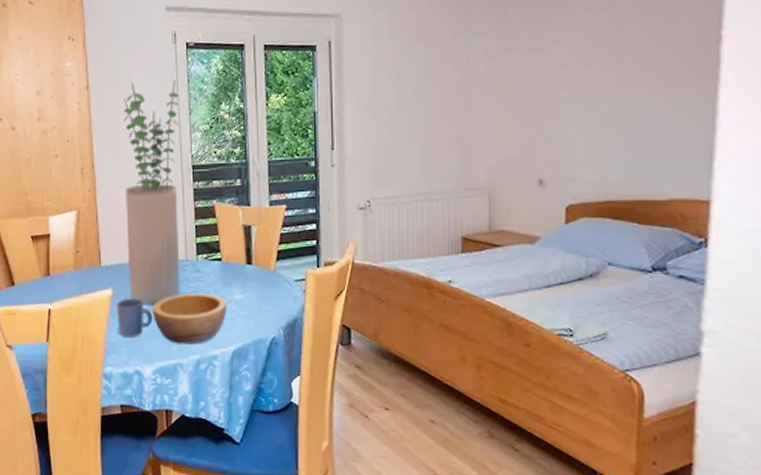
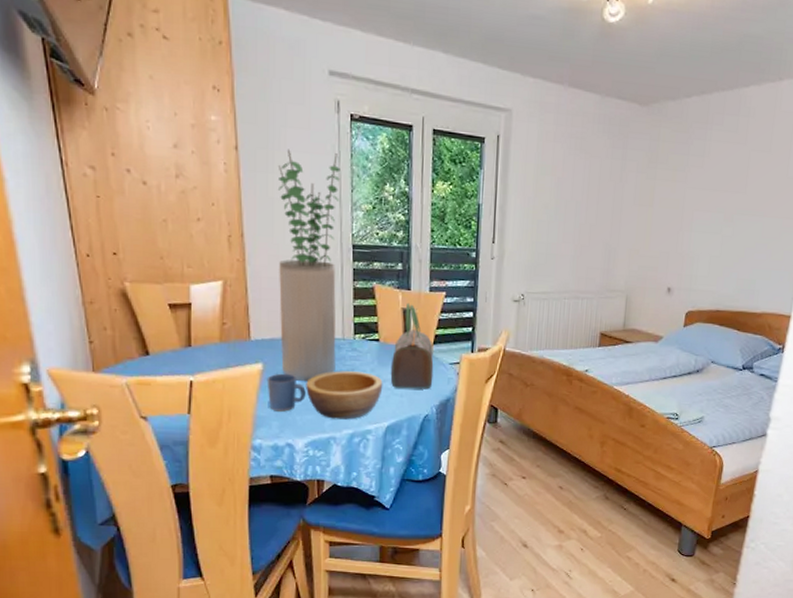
handbag: none [234,219,278,310] -> present [390,302,434,390]

